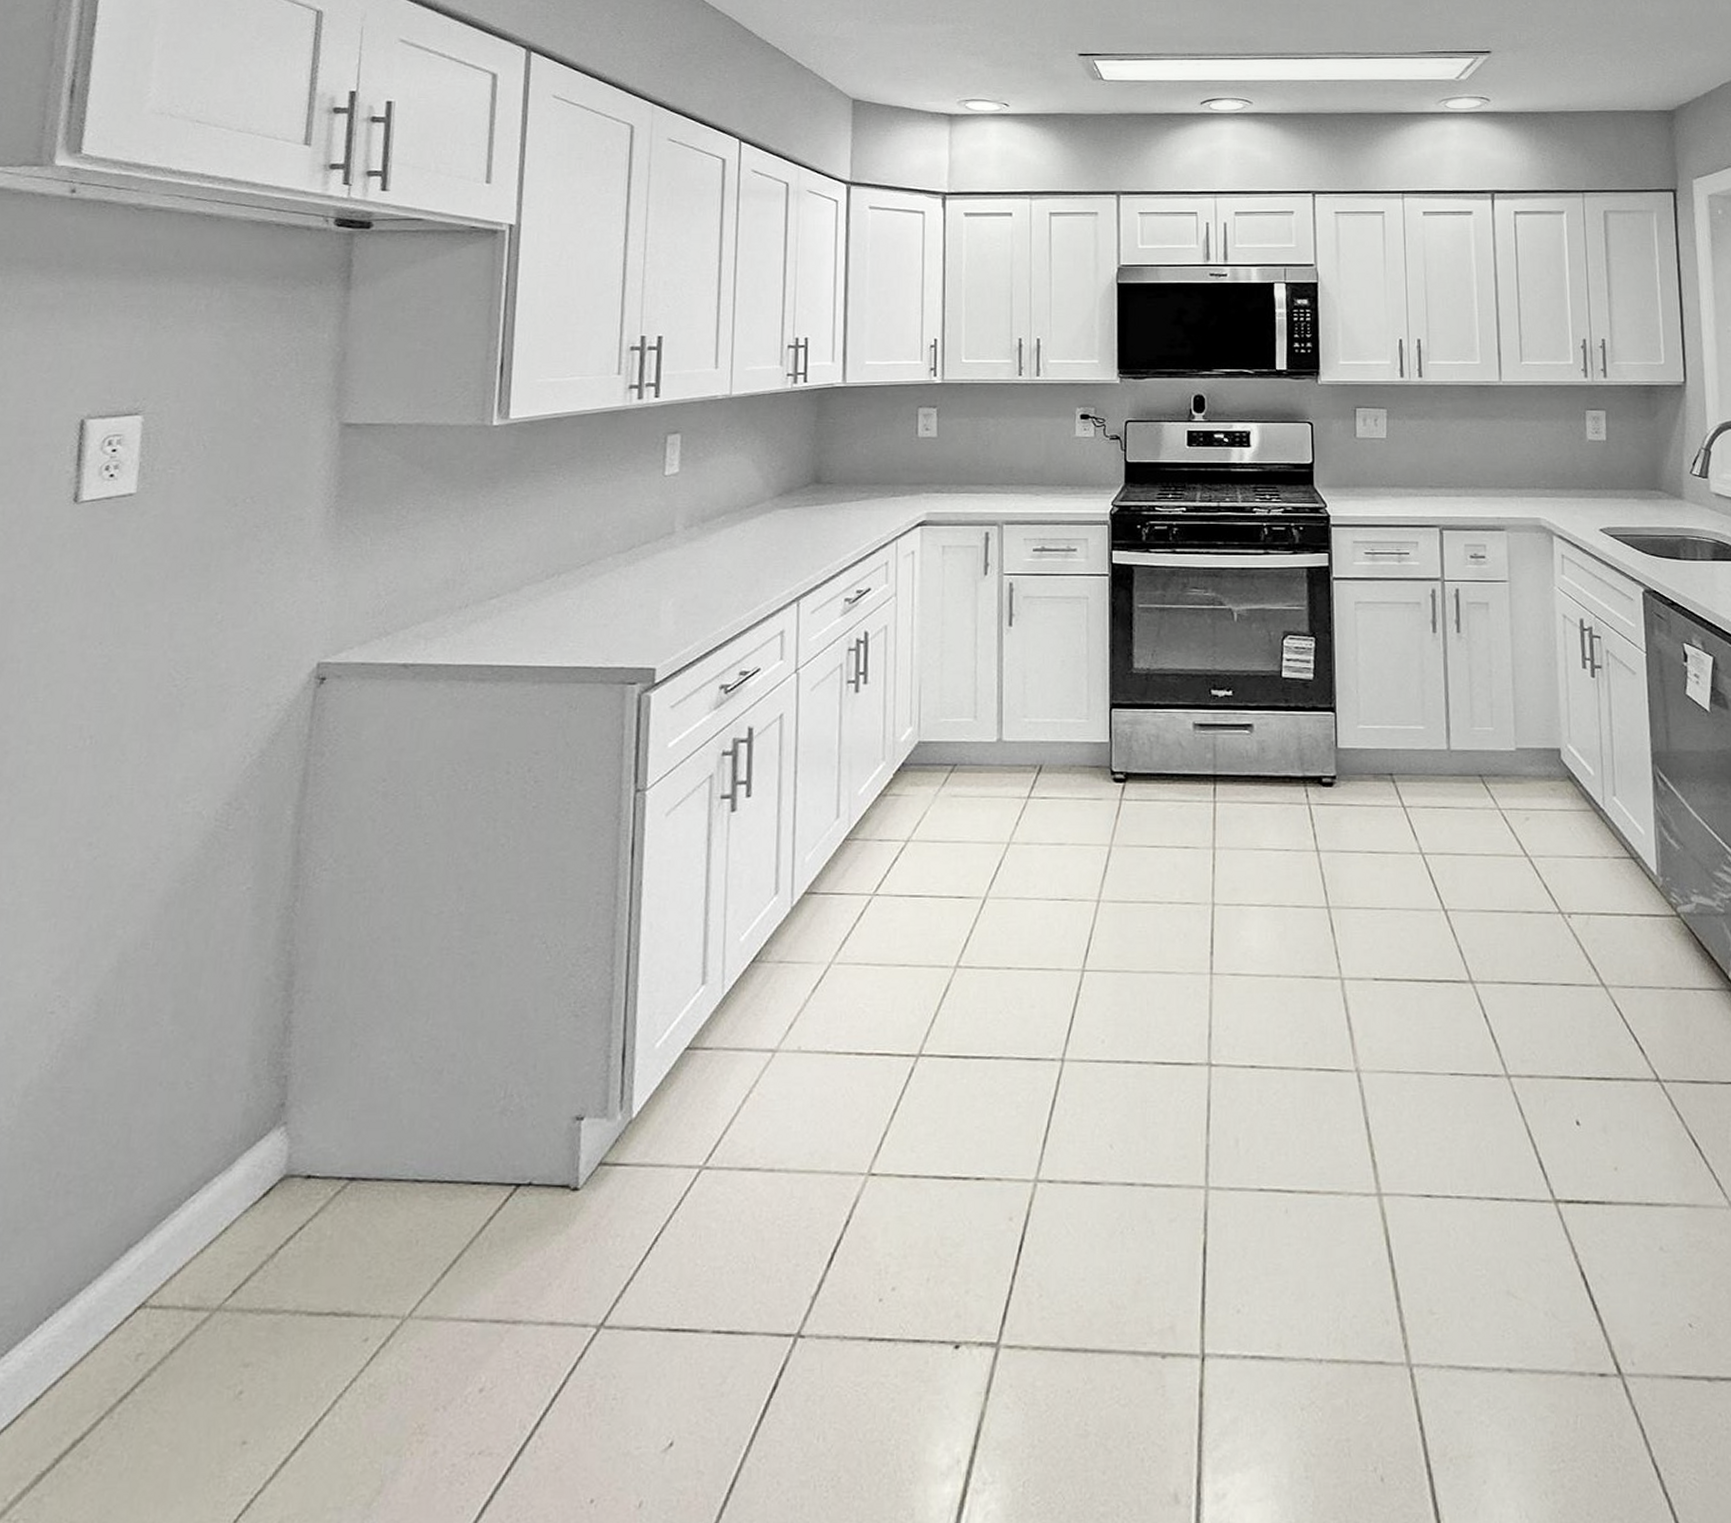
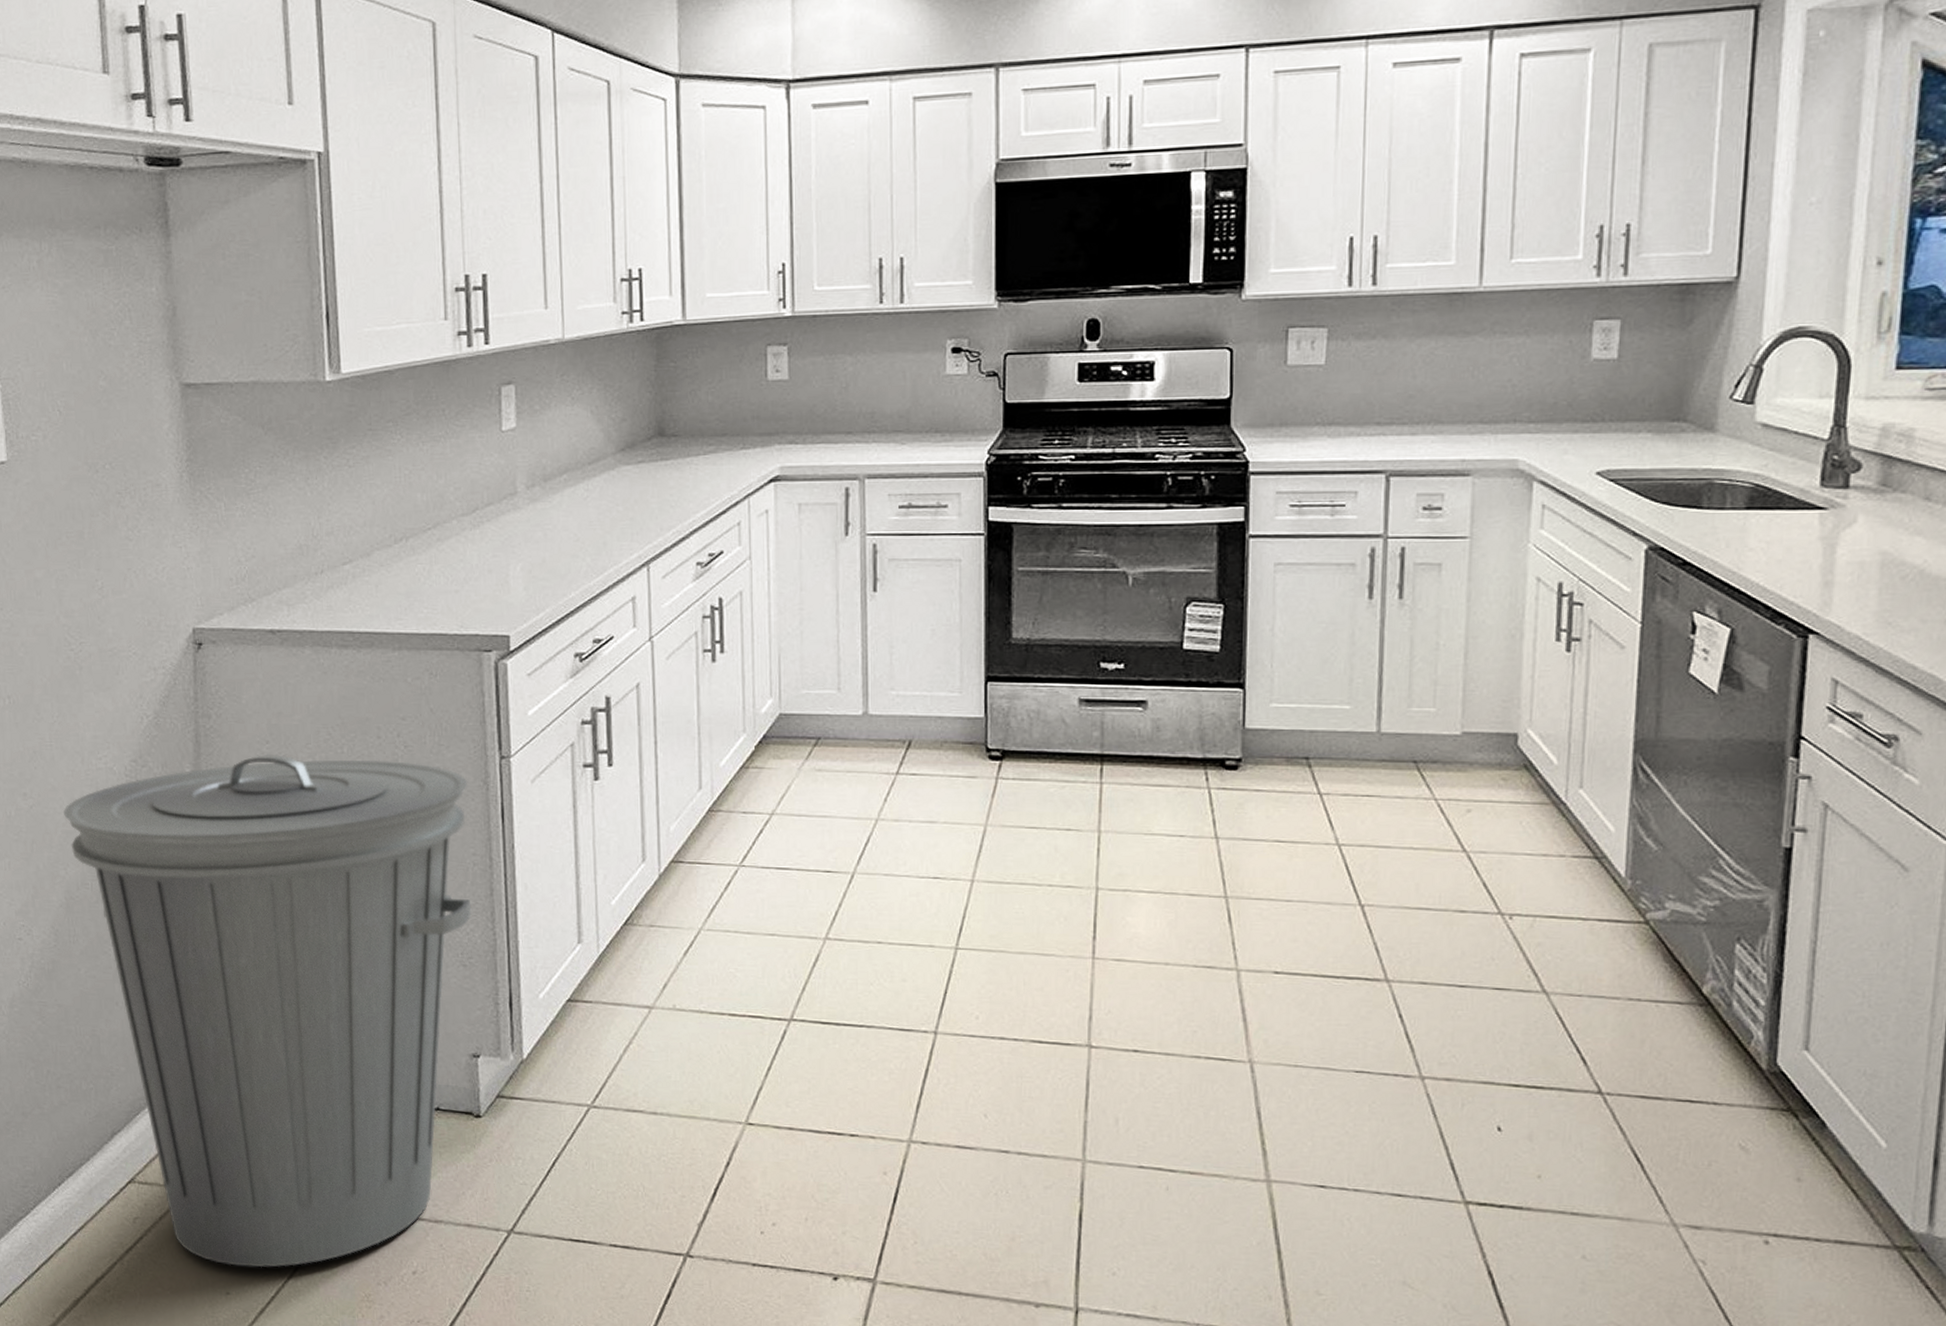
trash can: none [132,793,599,1405] -> present [62,755,472,1268]

